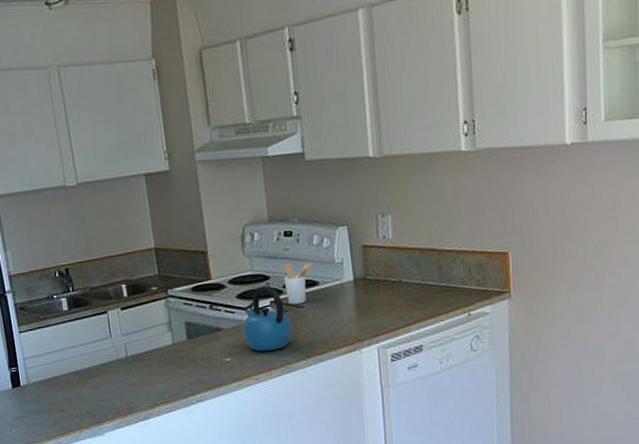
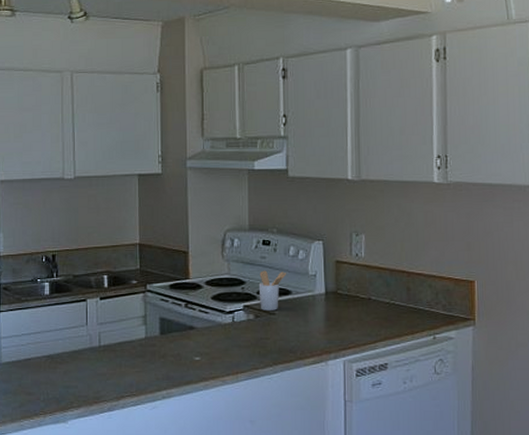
kettle: present [242,285,292,352] -> none [214,290,262,355]

